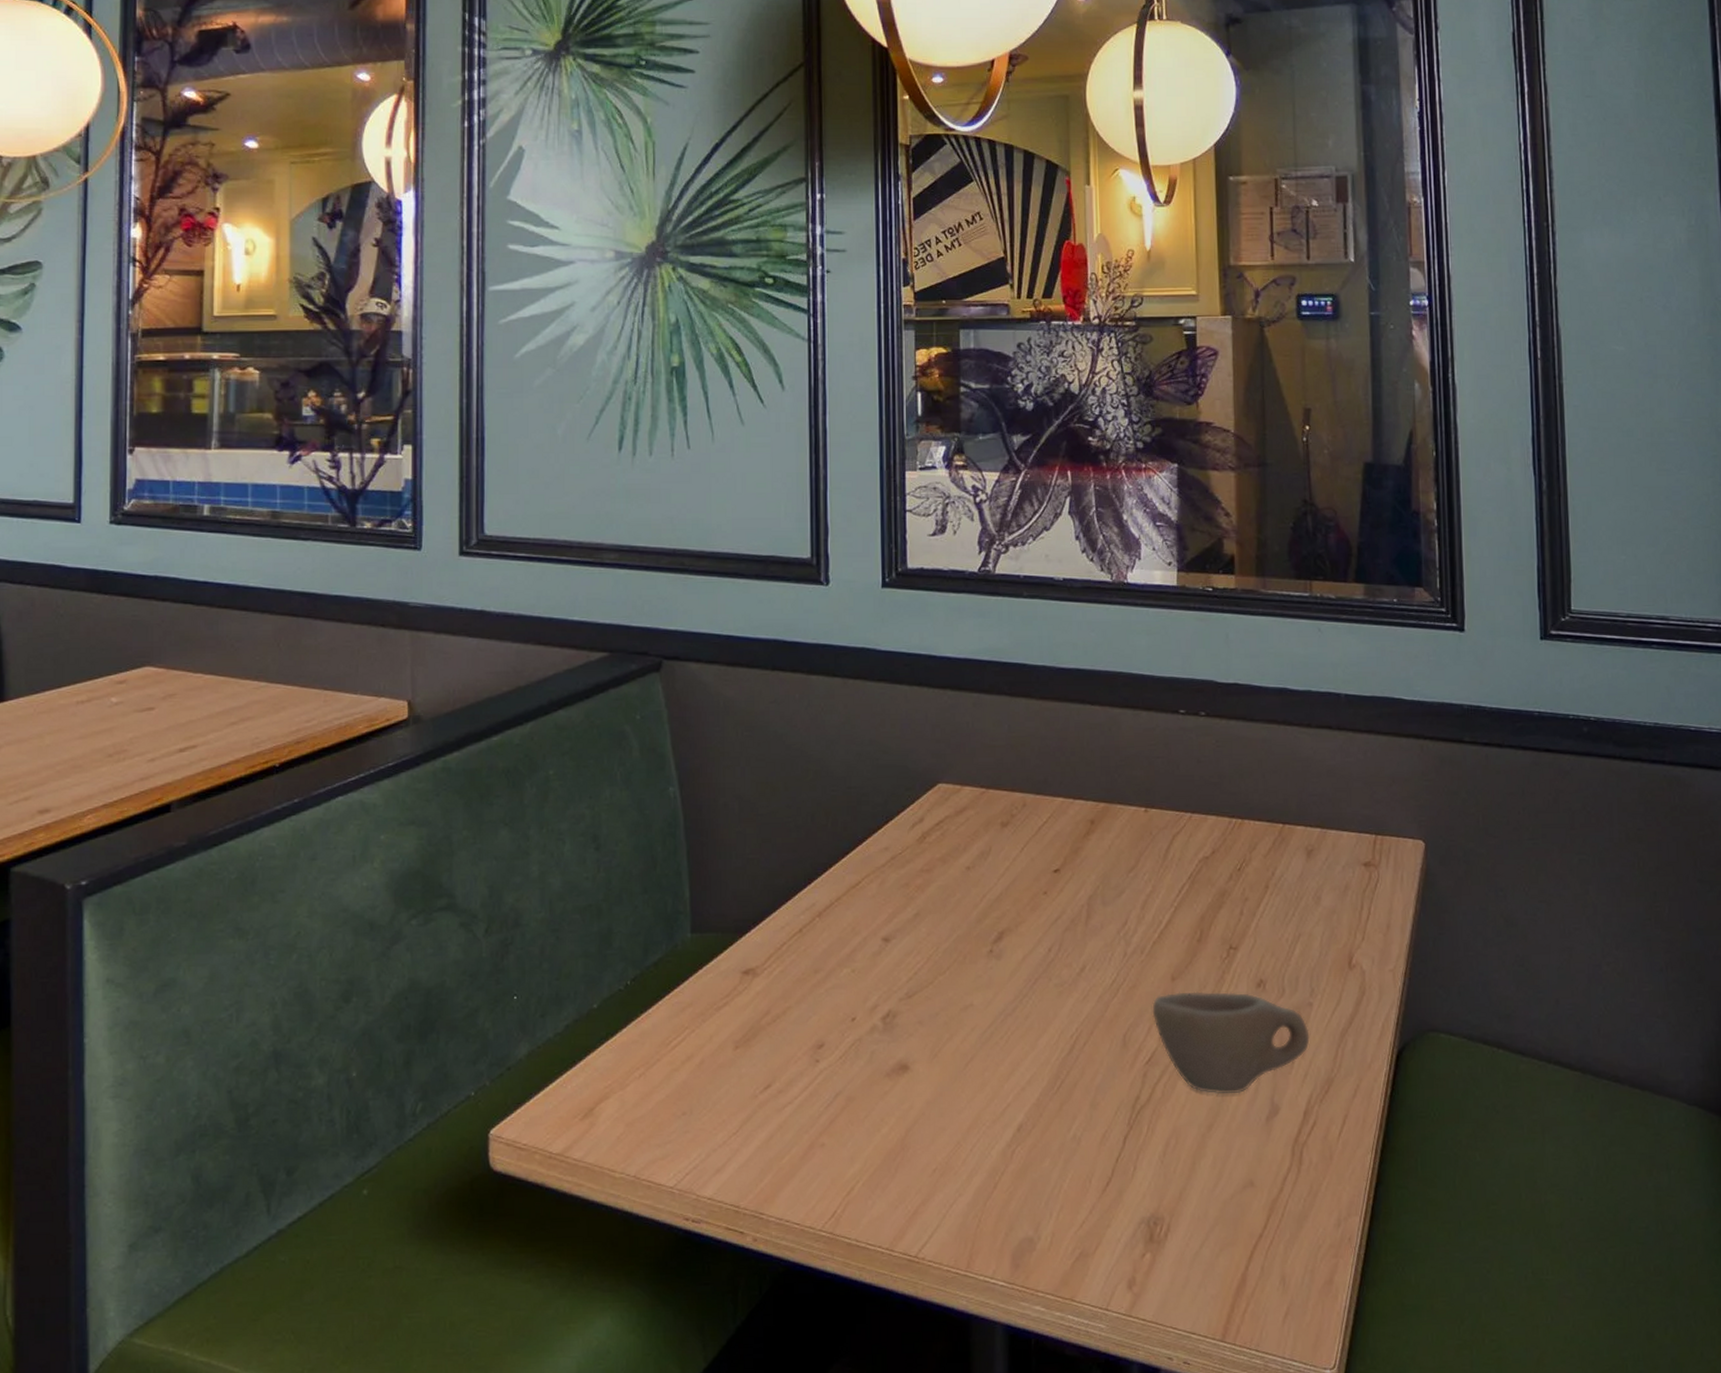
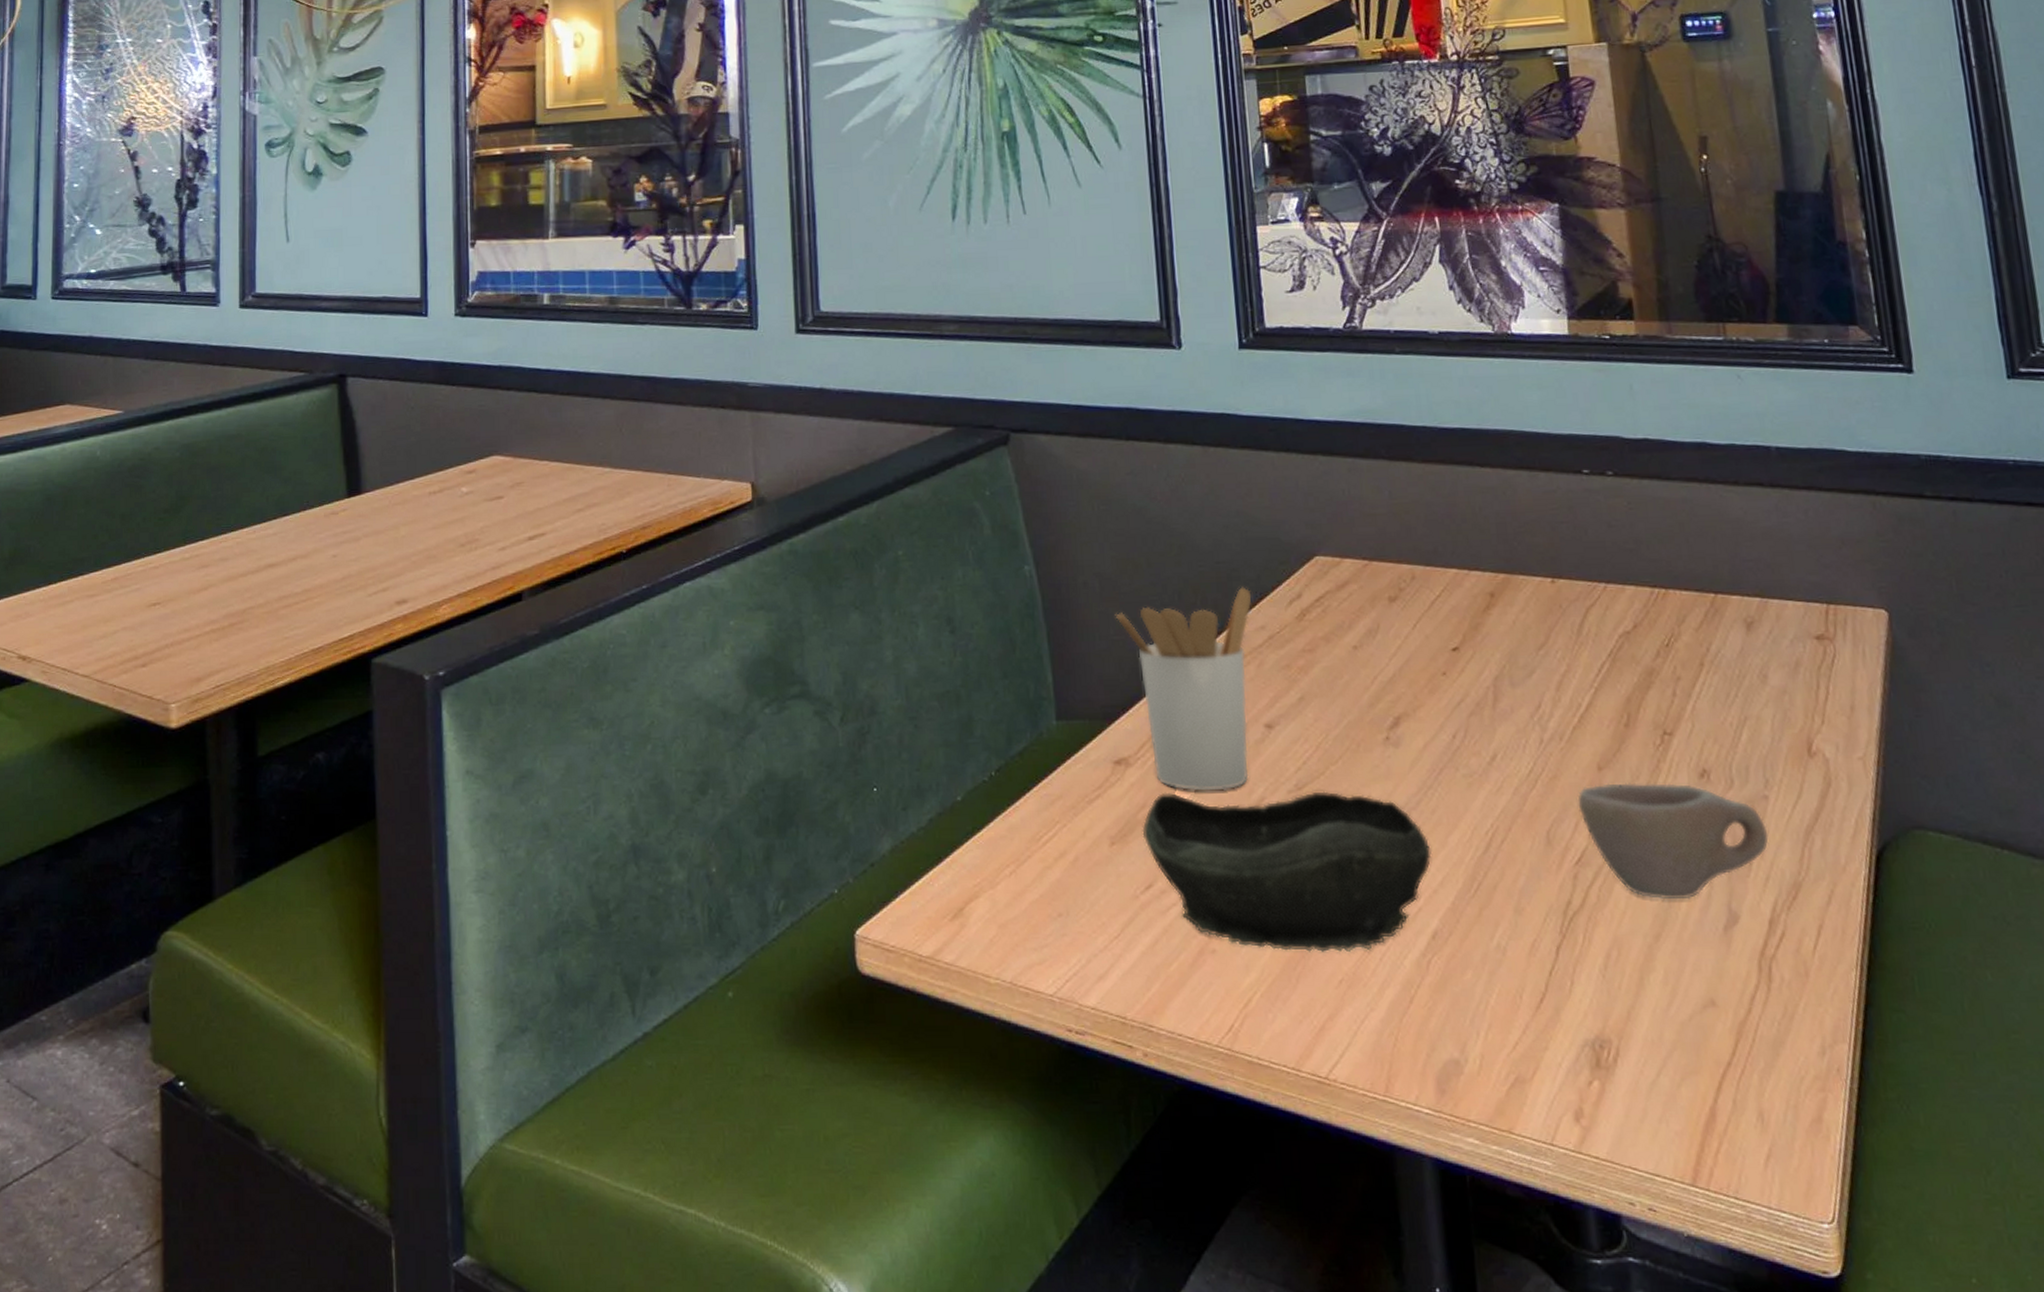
utensil holder: none [751,811,878,999] -> present [1115,587,1252,791]
bowl: none [764,999,1022,1145] -> present [1142,791,1432,953]

